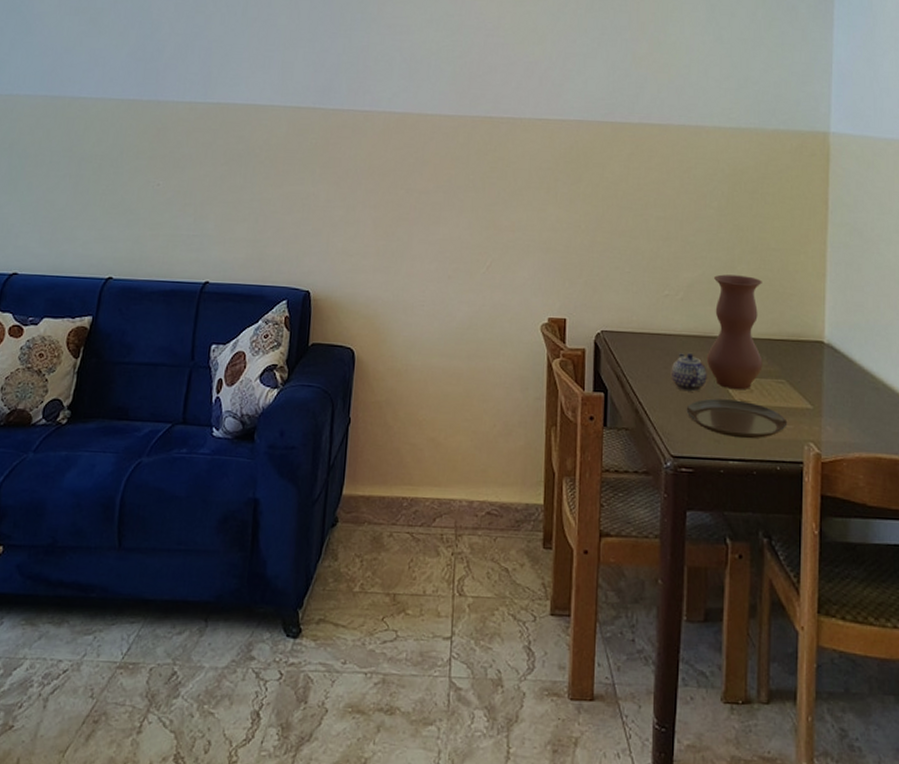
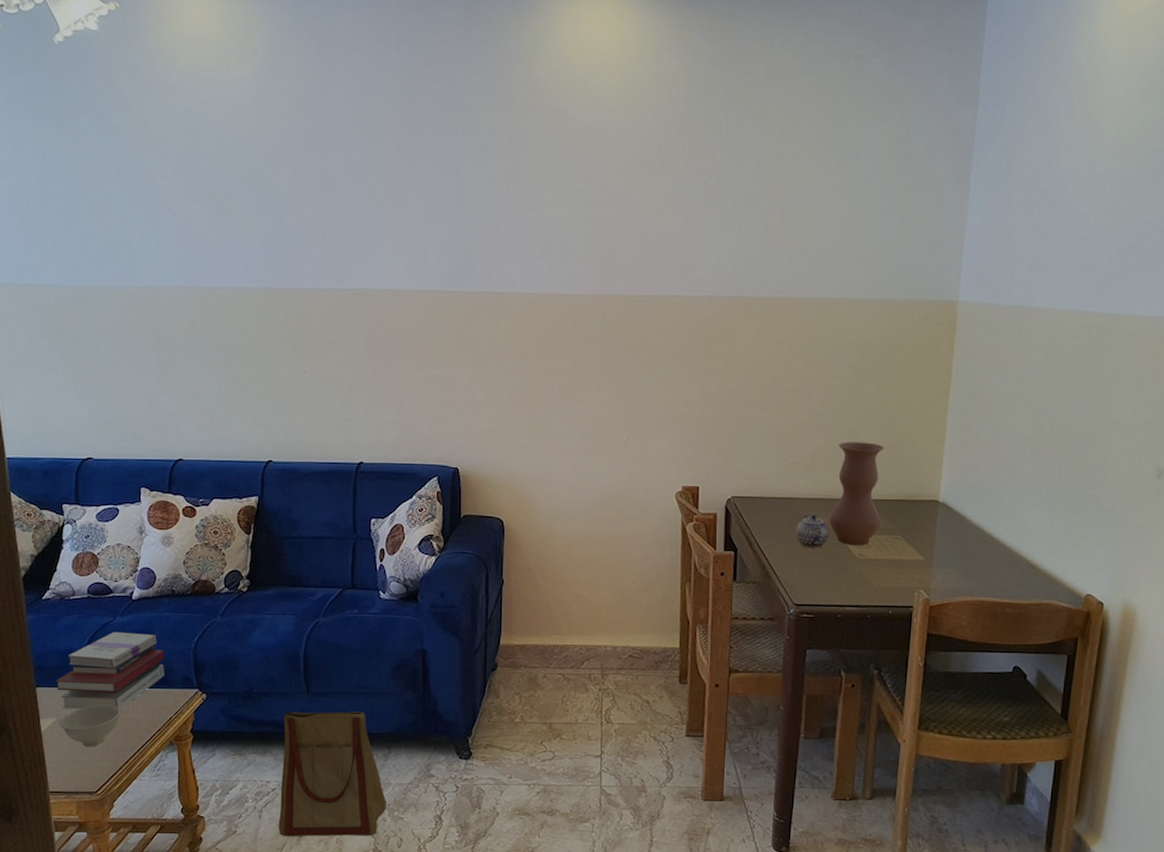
shopping bag: none [64,572,196,737] -> present [278,711,386,837]
plate: present [686,398,788,439] -> none [808,554,901,588]

